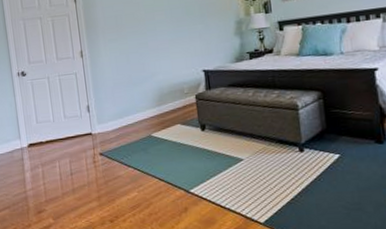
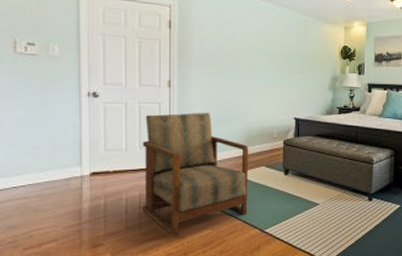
armchair: none [65,76,170,201] -> present [142,112,249,237]

